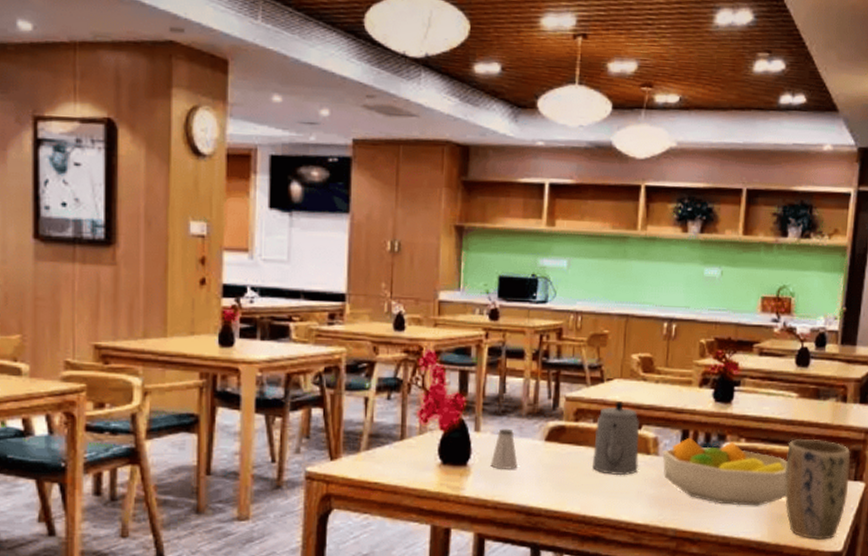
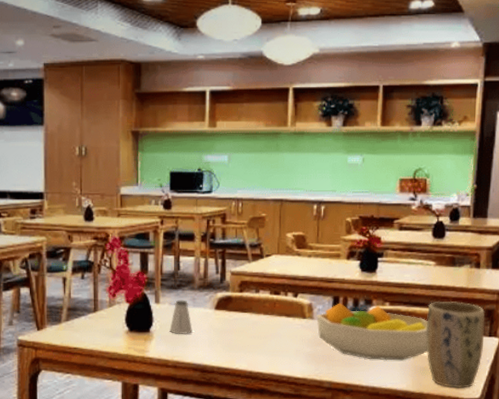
teapot: present [591,401,640,476] -> none [255,274,297,337]

